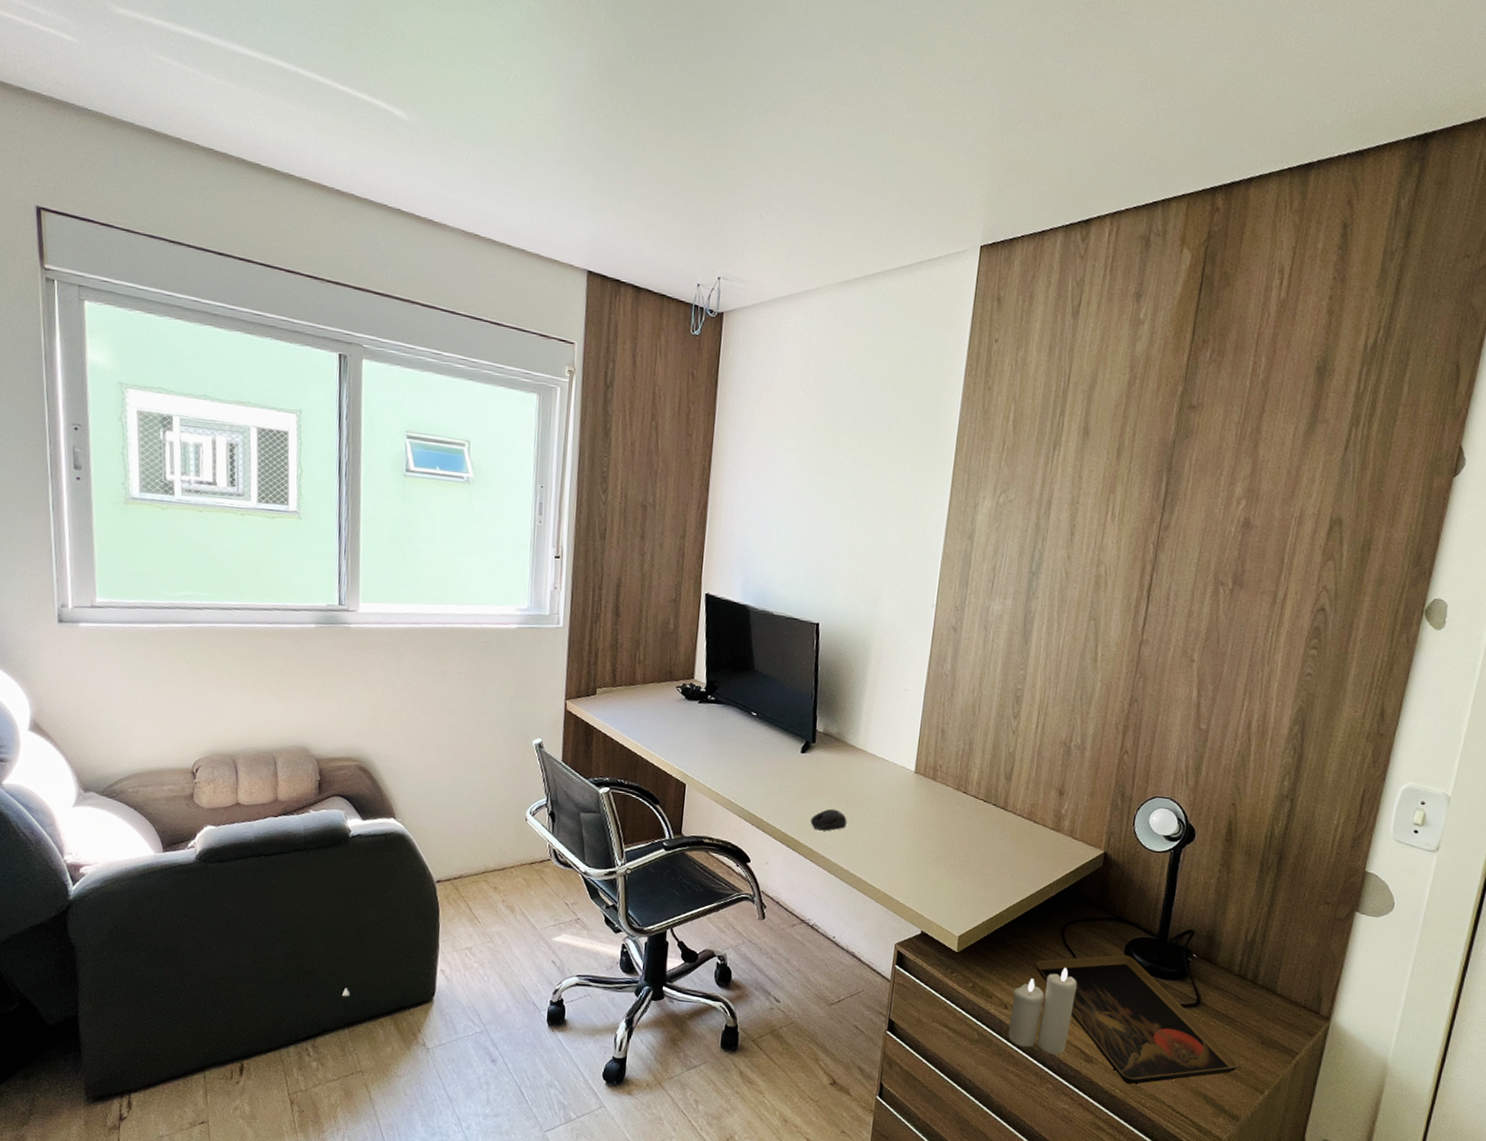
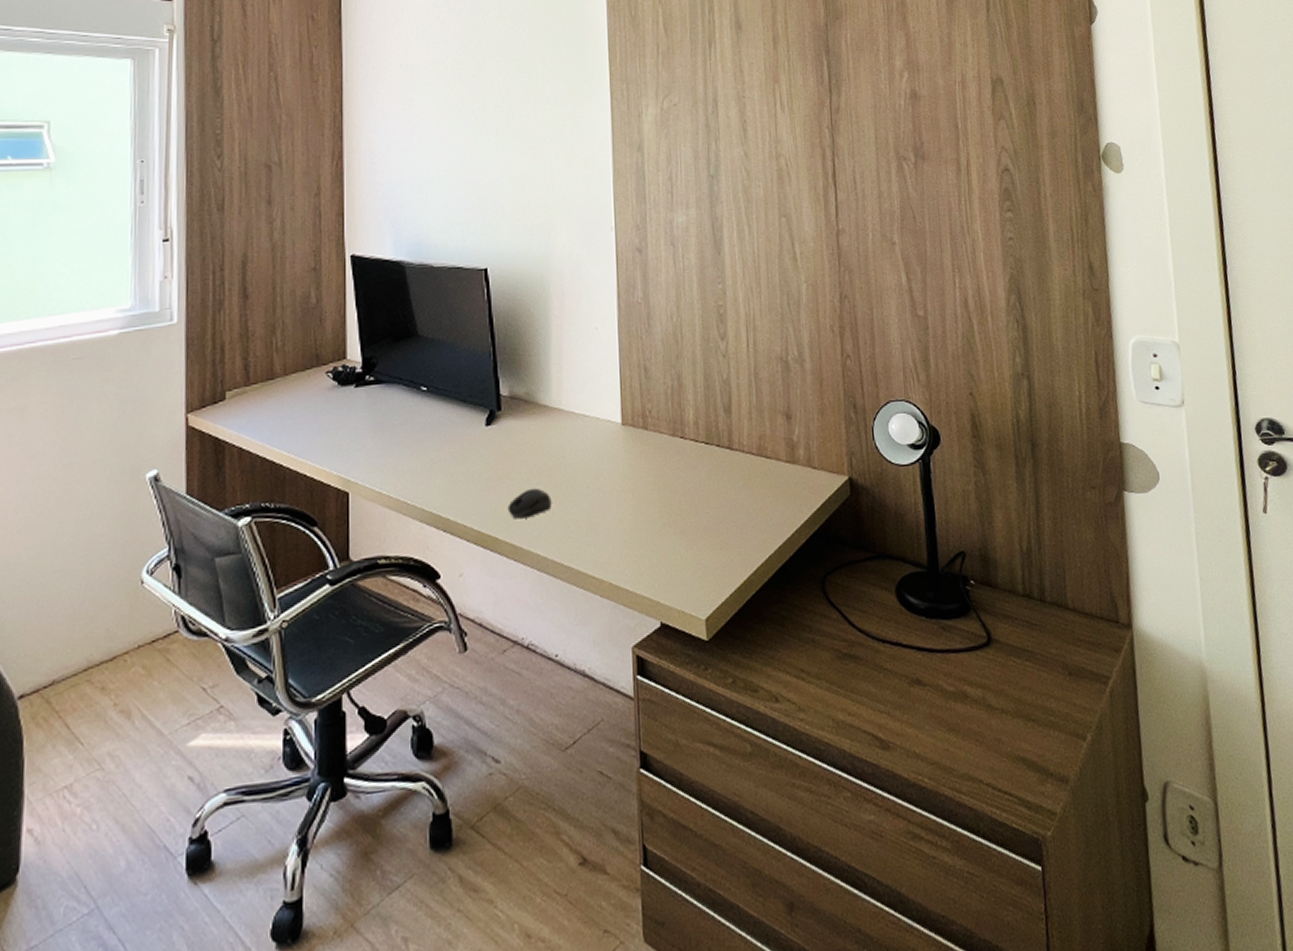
candle: present [1007,968,1077,1055] -> none [781,631,856,751]
decorative tray: present [1034,954,1240,1085] -> none [798,598,1052,768]

